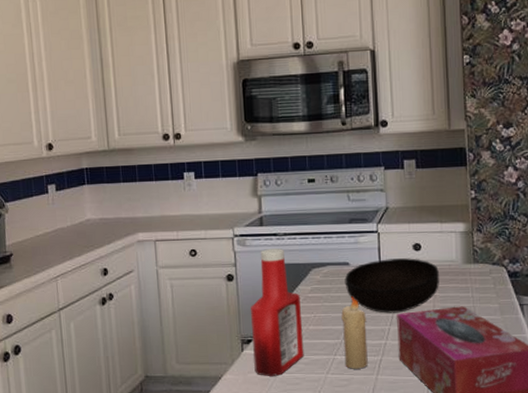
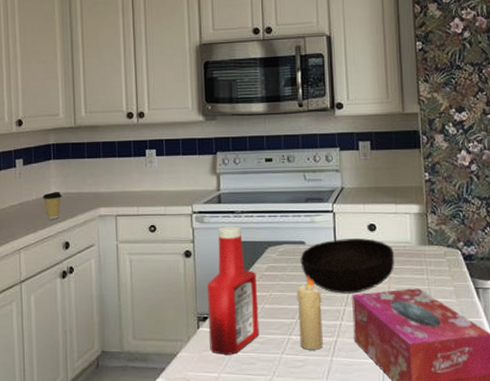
coffee cup: none [78,218,98,246] -> present [43,192,62,219]

